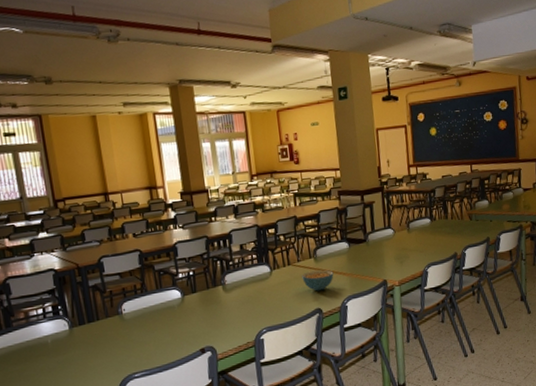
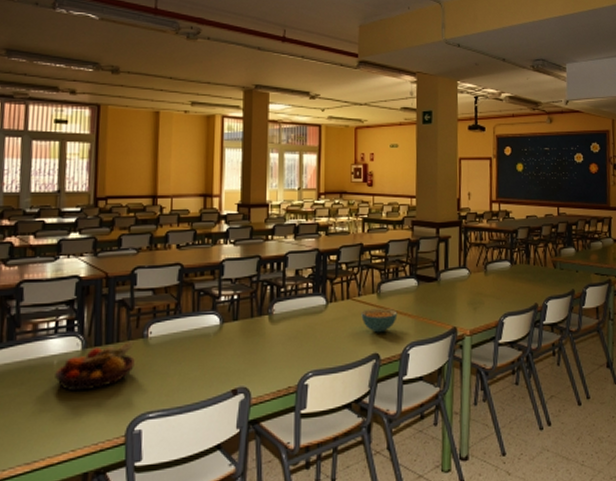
fruit bowl: none [51,317,116,364] -> present [55,340,135,392]

